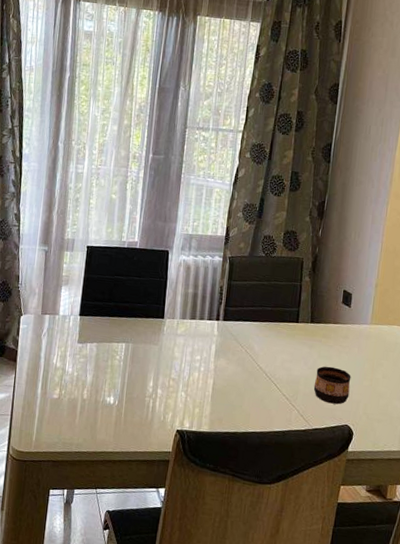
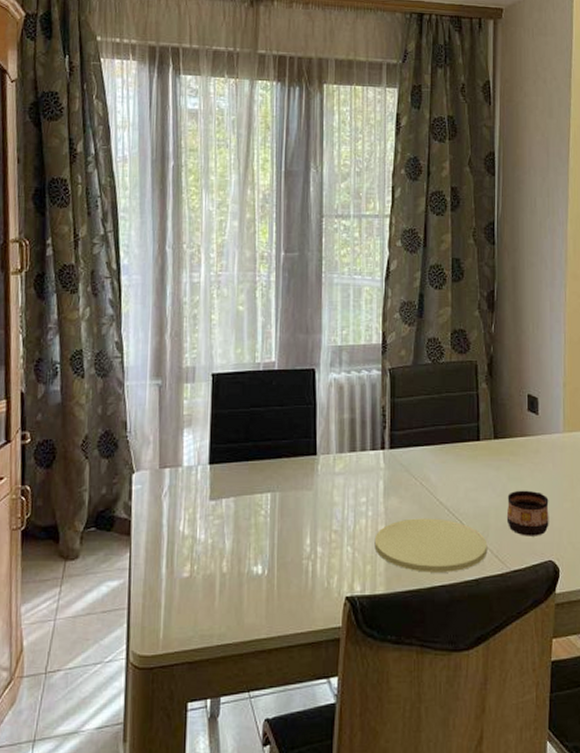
plate: none [203,377,296,423] -> present [374,518,488,573]

